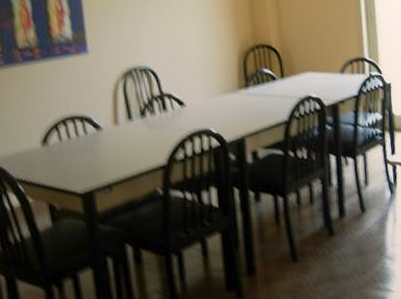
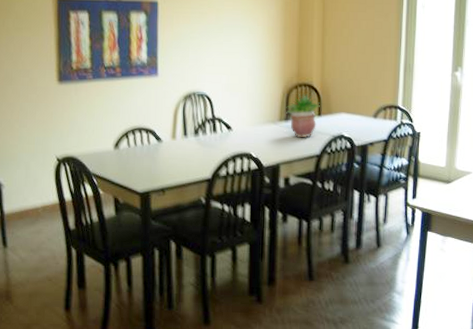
potted plant: none [243,55,282,105] -> present [285,93,320,138]

